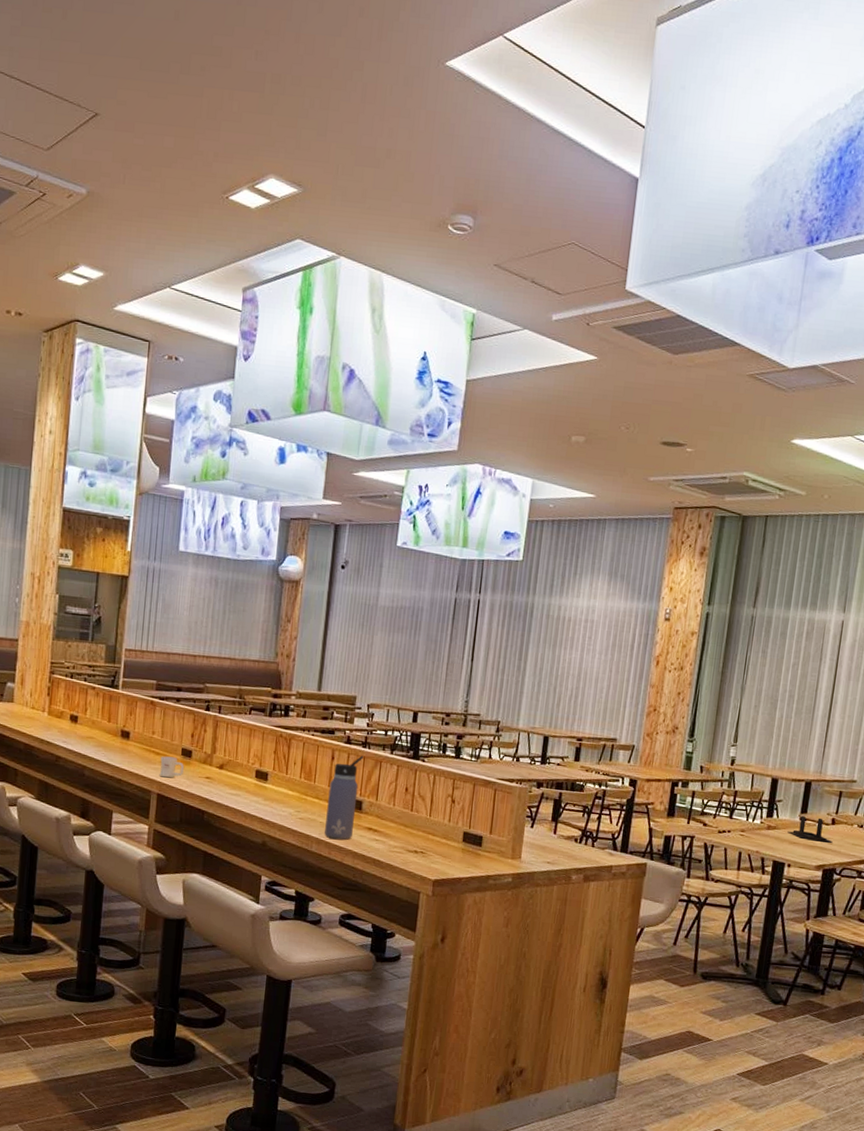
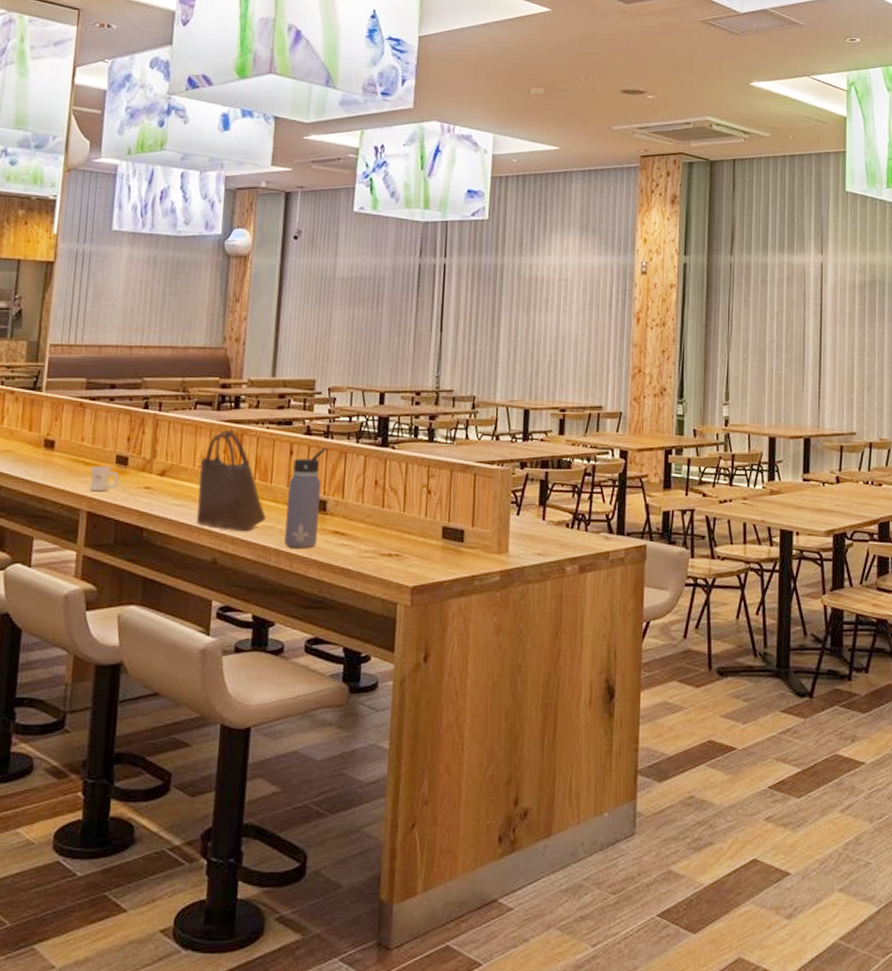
handbag: none [250,734,309,822] -> present [197,430,266,532]
napkin holder: present [787,816,833,843] -> none [792,476,840,504]

